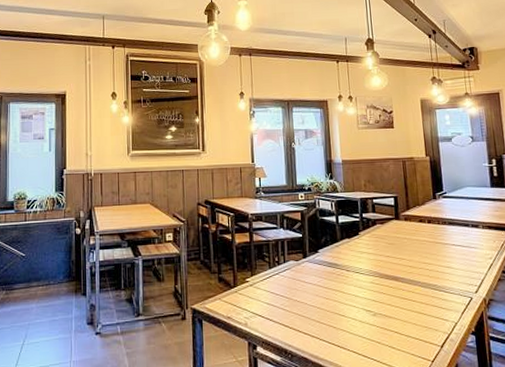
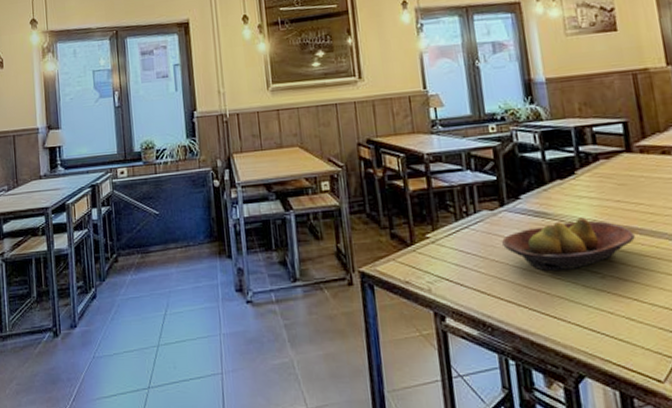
fruit bowl: none [302,268,398,310] -> present [501,217,635,272]

